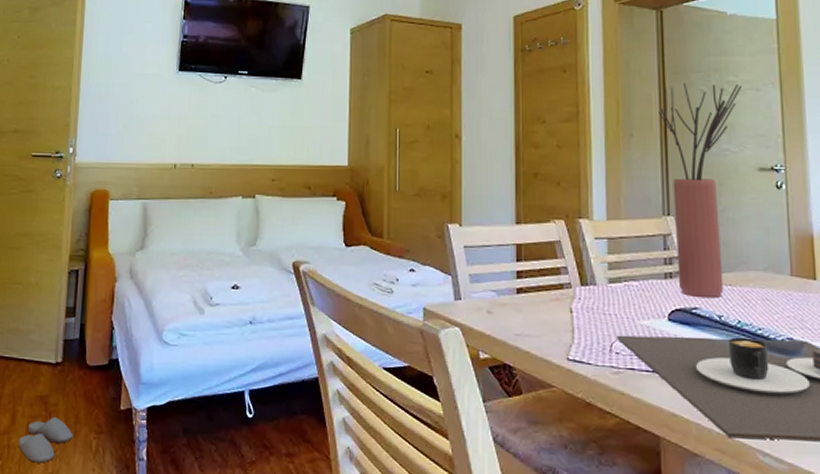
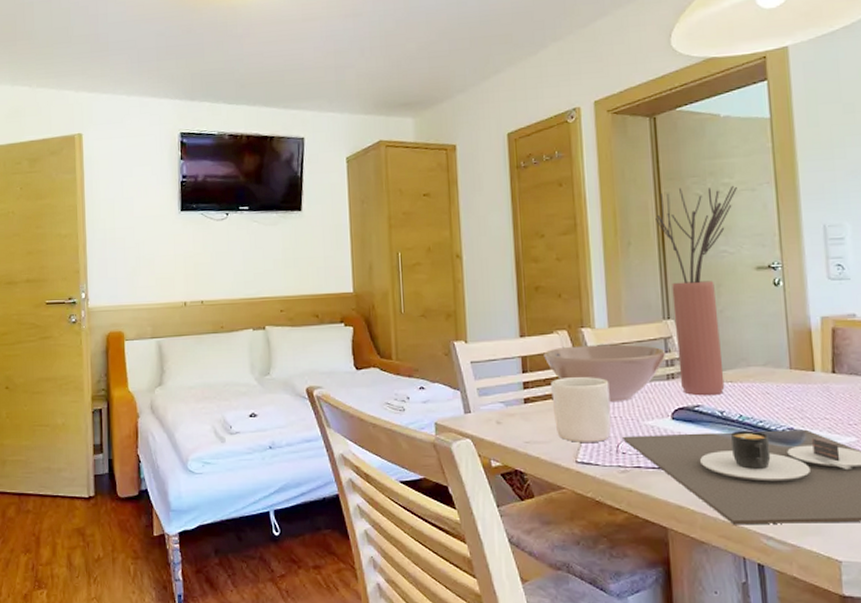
slippers: present [18,416,74,463] -> none [61,546,112,589]
bowl: none [539,237,664,298] -> present [543,344,665,401]
mug: none [545,269,606,340] -> present [551,377,612,442]

